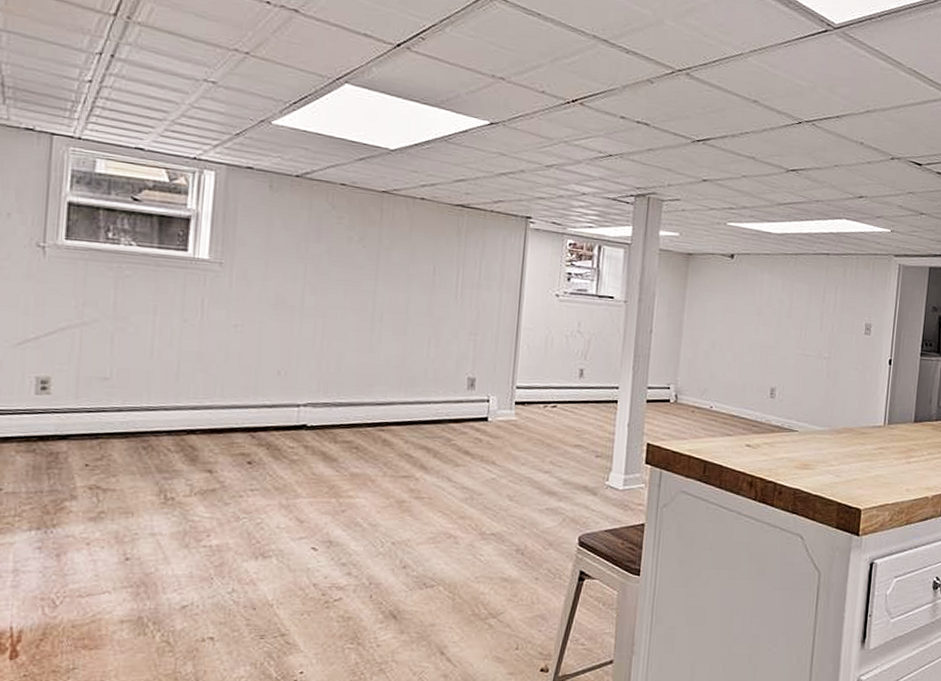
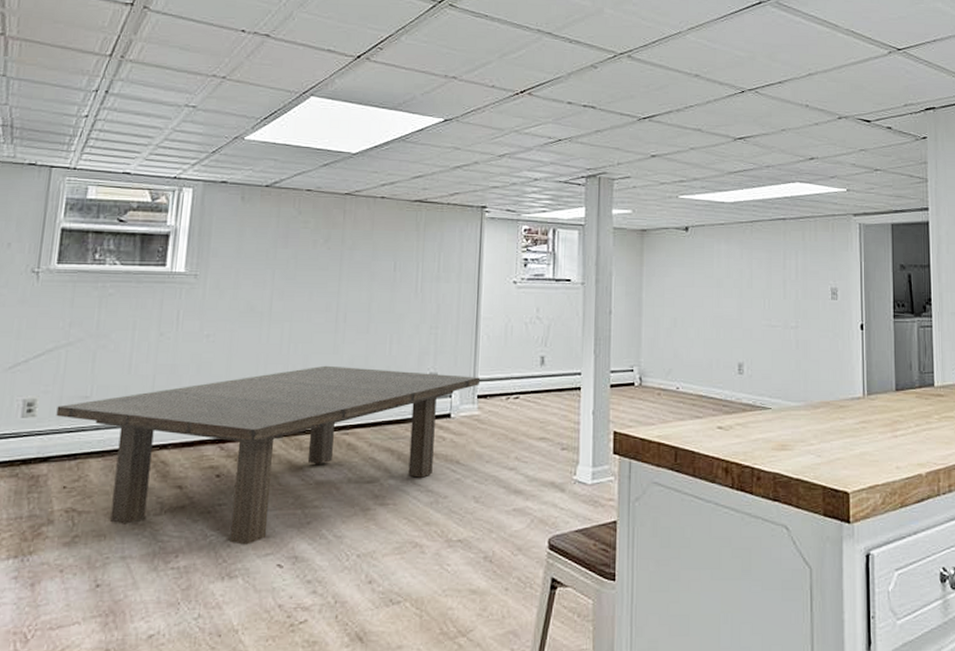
dining table: none [73,363,518,528] -> present [56,365,480,545]

